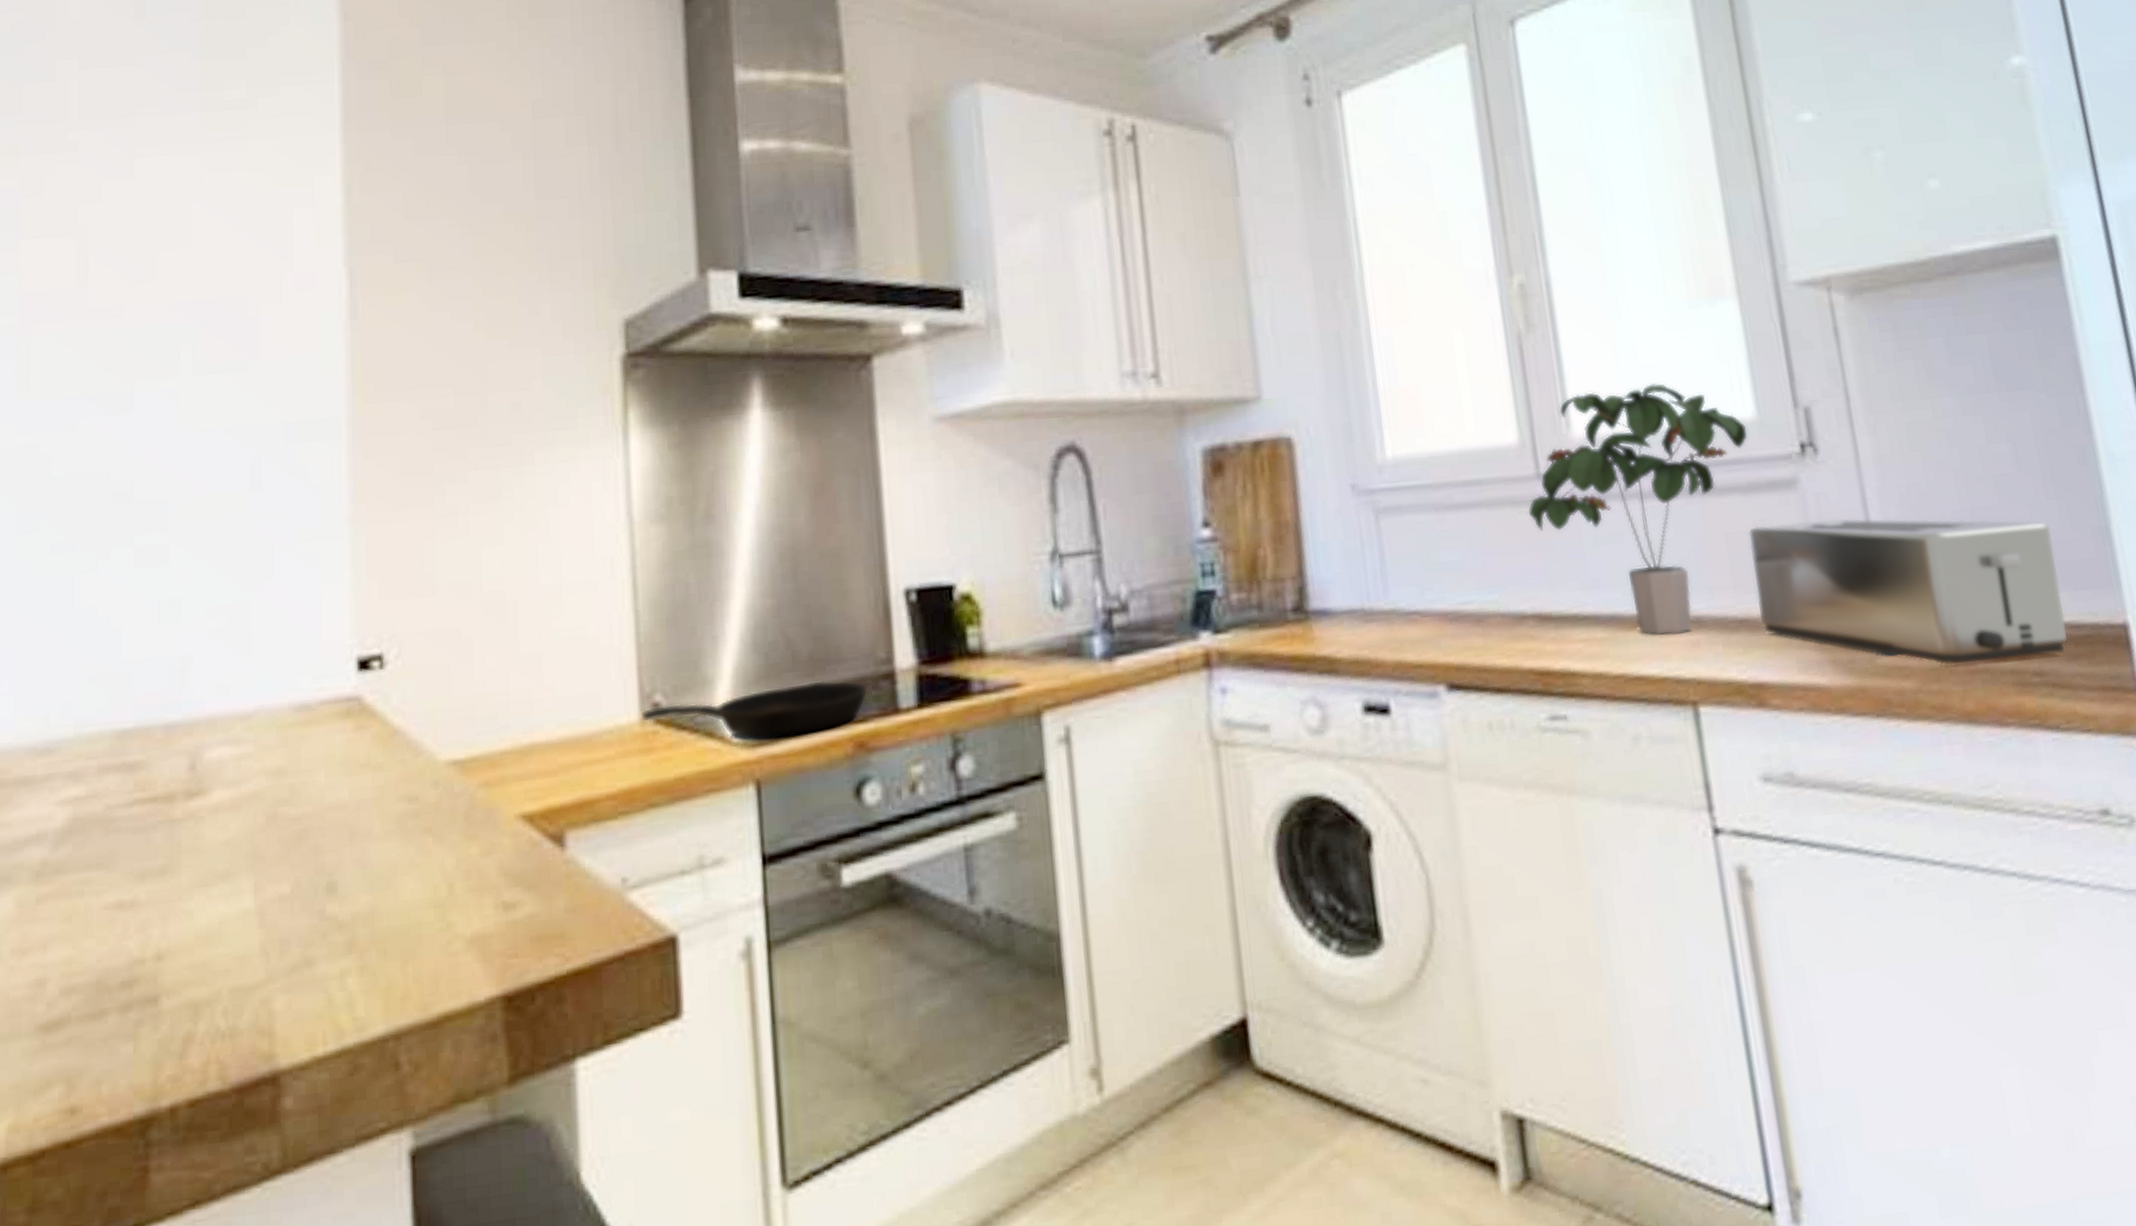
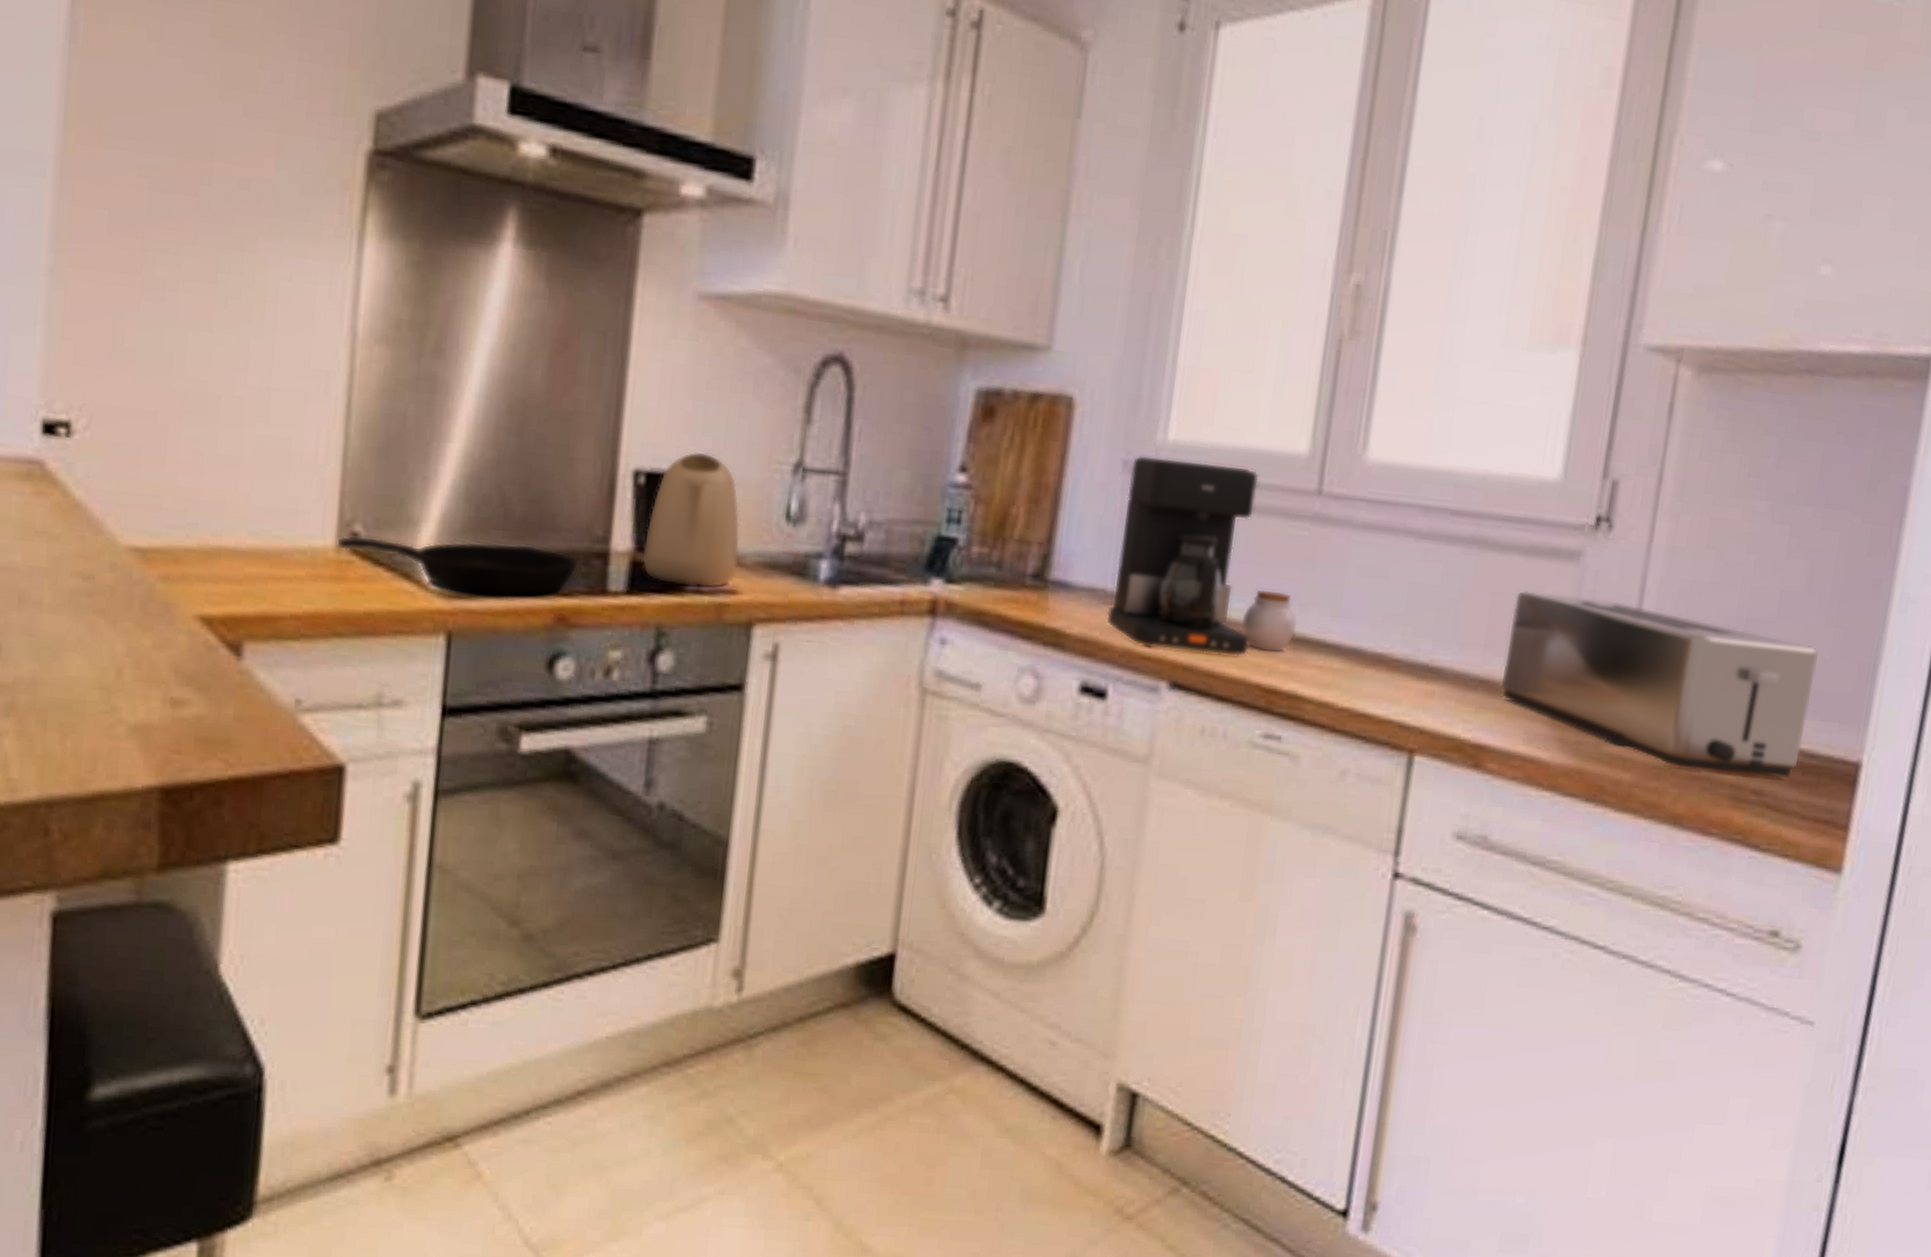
kettle: none [925,559,1018,690] -> present [642,452,740,588]
coffee maker: none [1359,467,1513,656] -> present [1106,455,1259,657]
jar: none [1498,575,1554,635] -> present [1241,590,1298,652]
potted plant: present [1528,382,1748,635] -> none [1299,416,1548,682]

